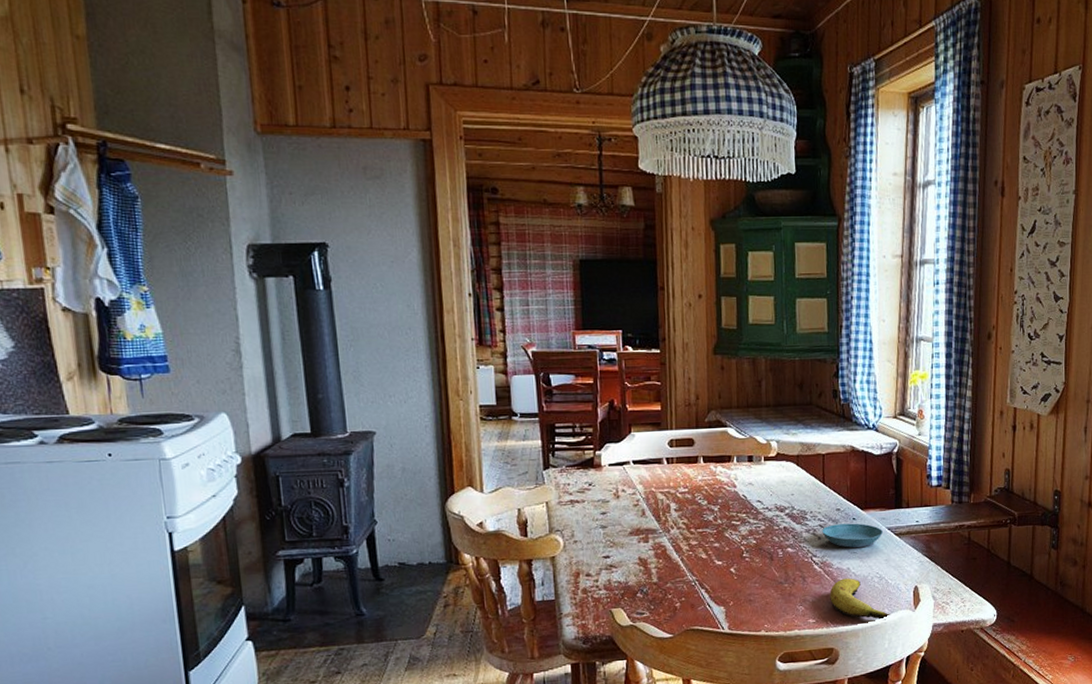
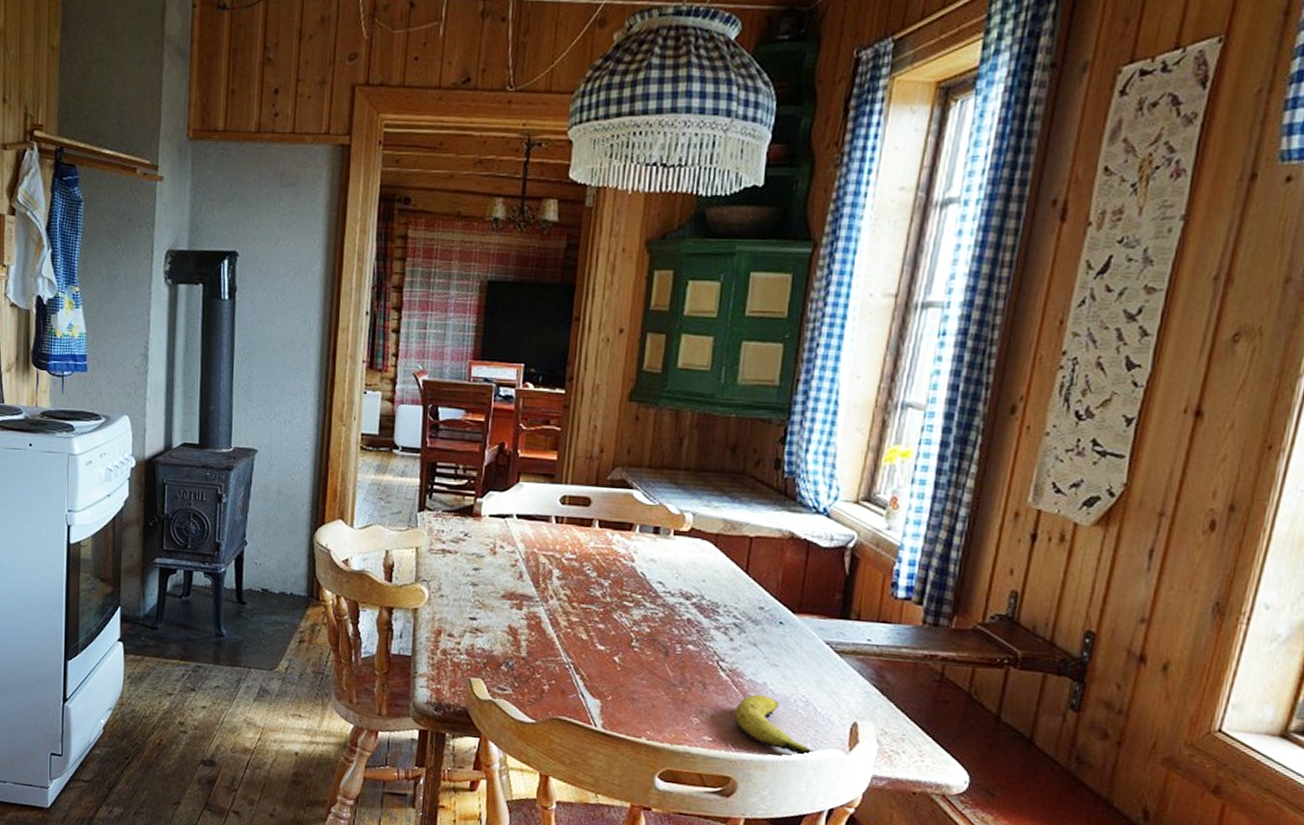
saucer: present [822,523,884,548] -> none [736,625,820,660]

